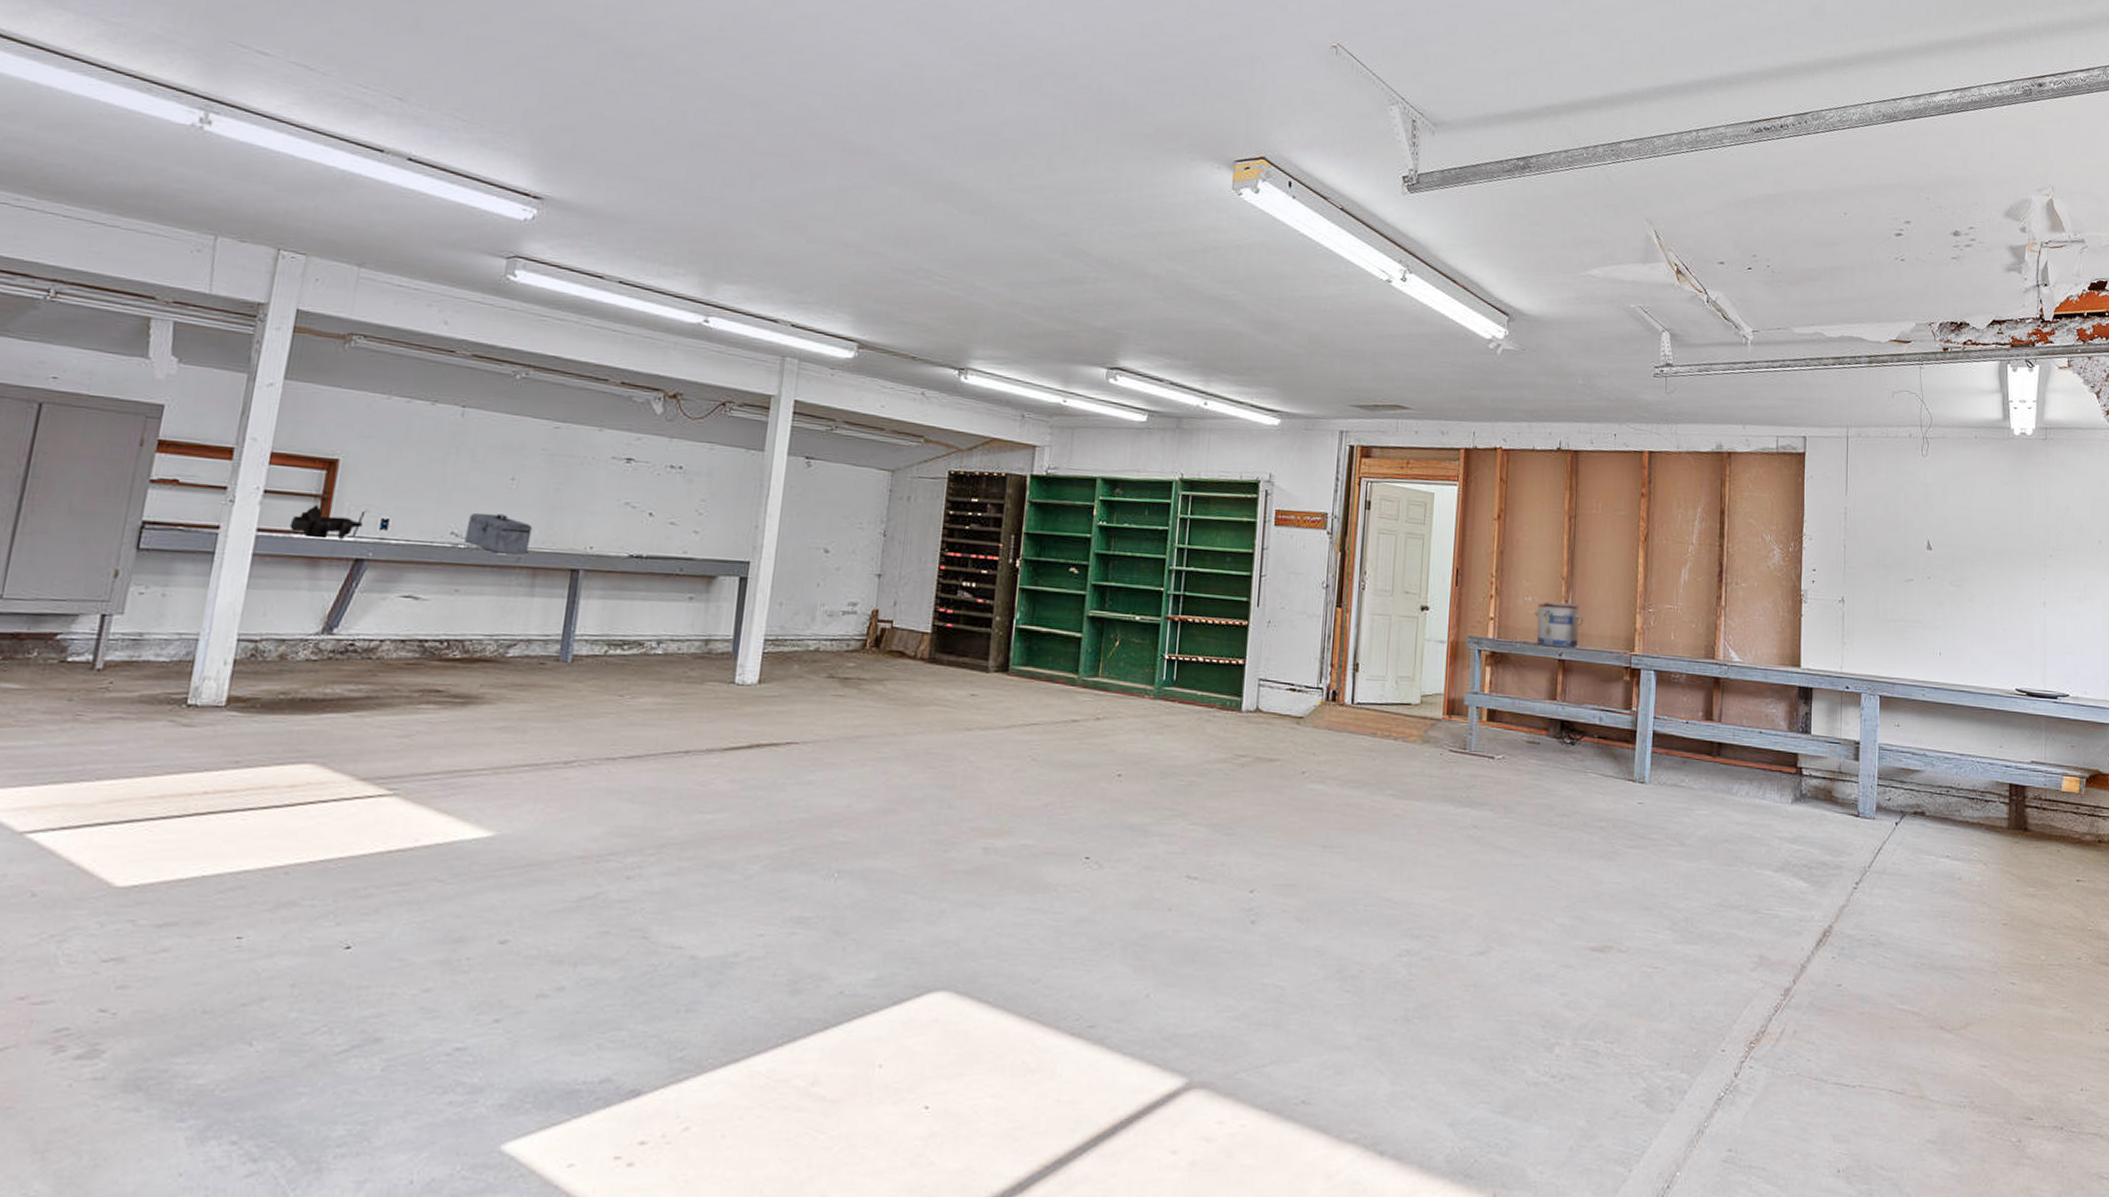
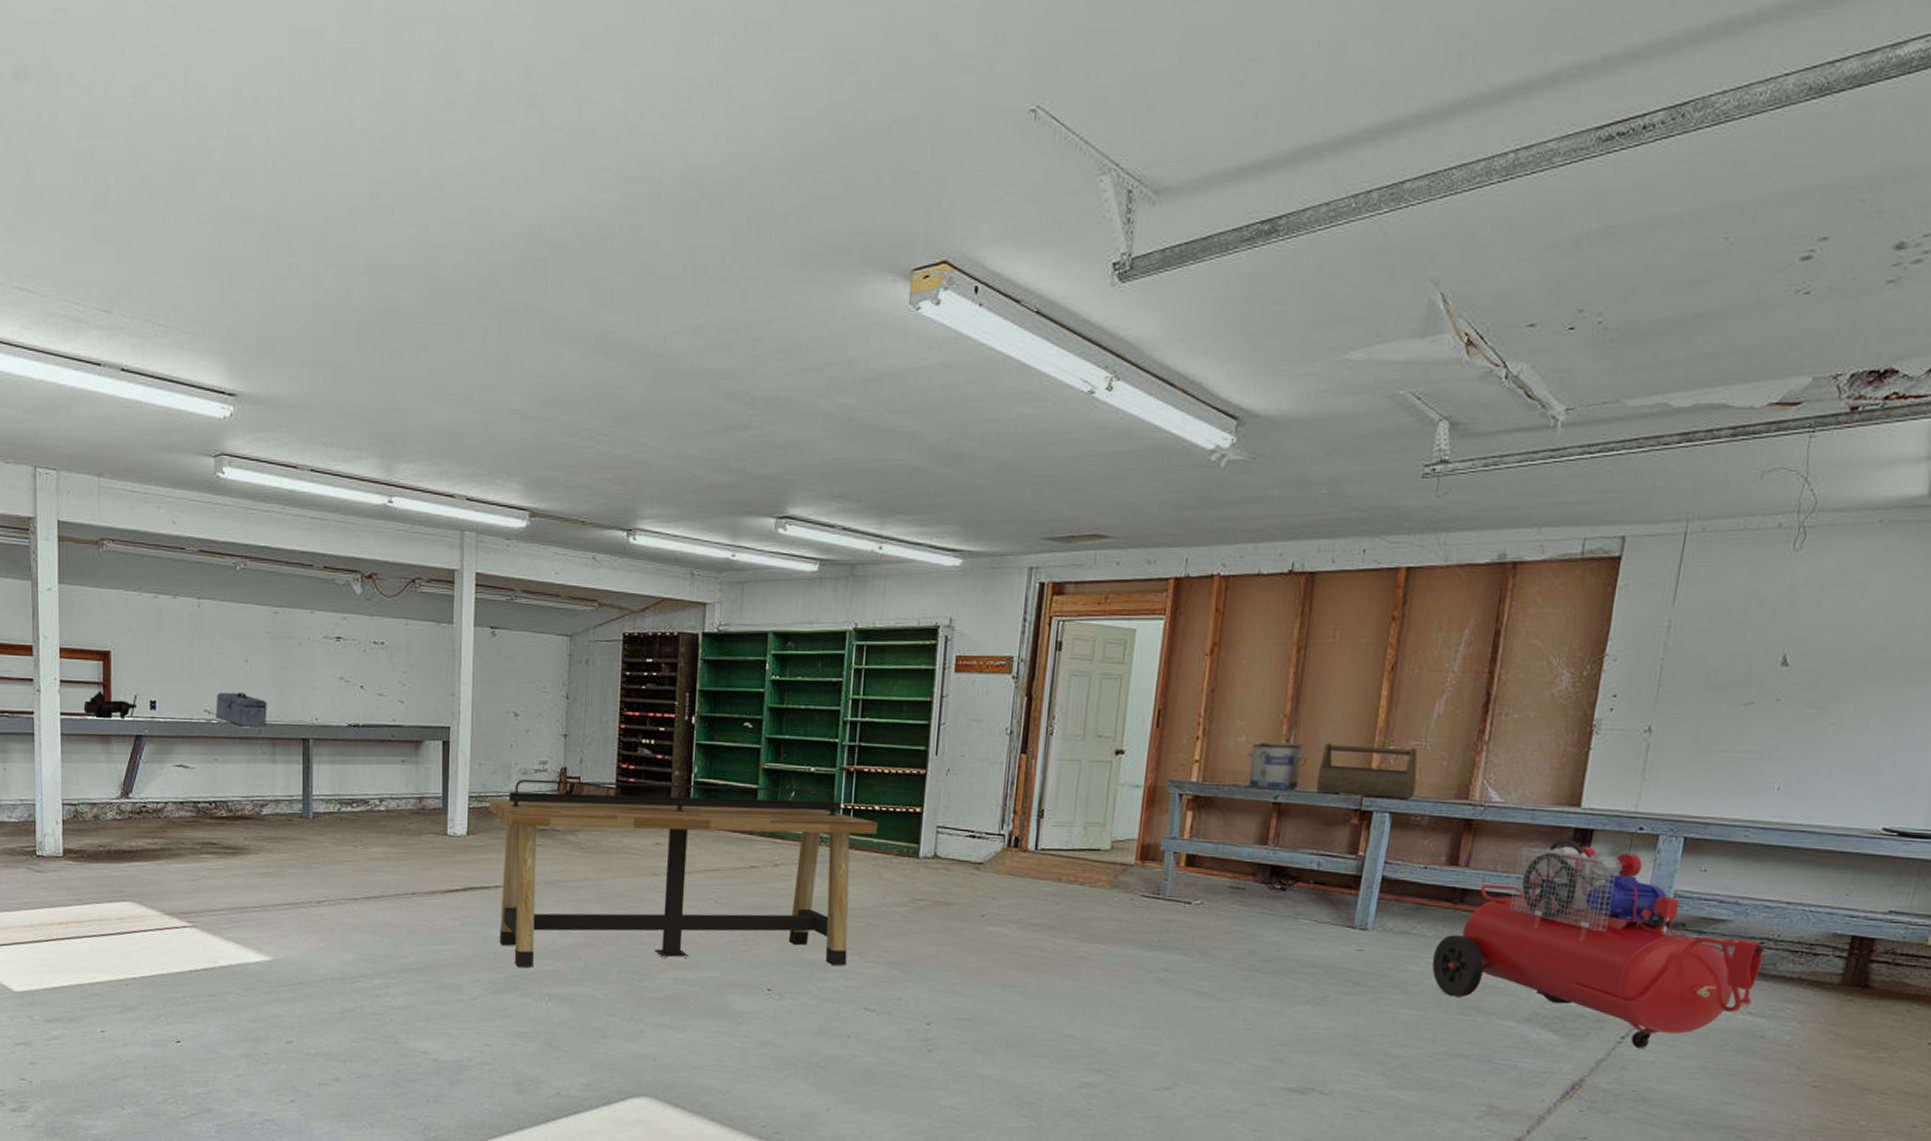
workbench: none [785,622,1202,840] -> present [489,779,879,968]
tool box: none [1593,604,1673,659] -> present [1316,743,1418,800]
air compressor: none [1700,697,1950,893] -> present [1431,840,1764,1048]

